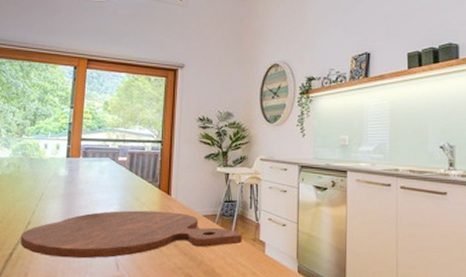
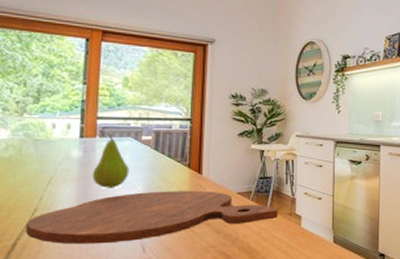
fruit: none [75,152,107,206] -> present [92,132,130,189]

